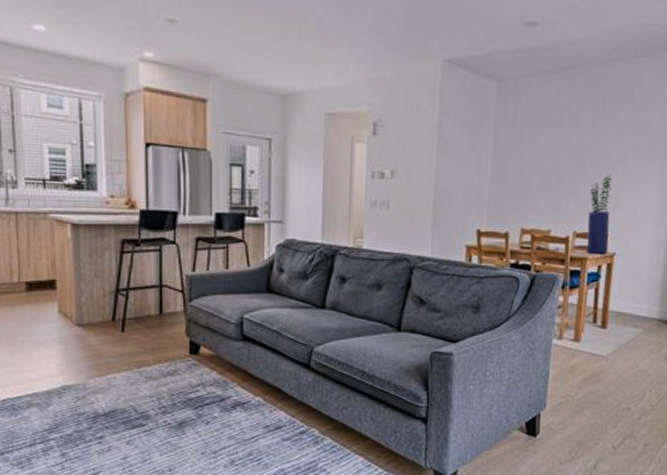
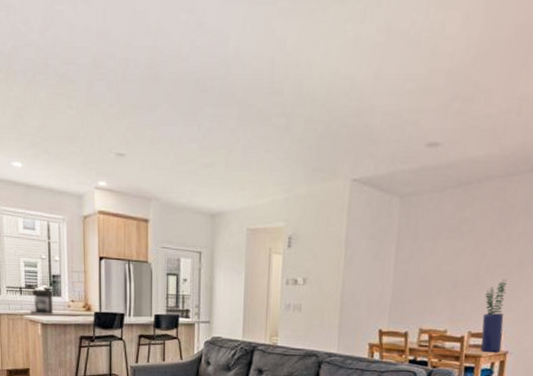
coffee maker: none [56,182,87,214] -> present [29,289,54,315]

